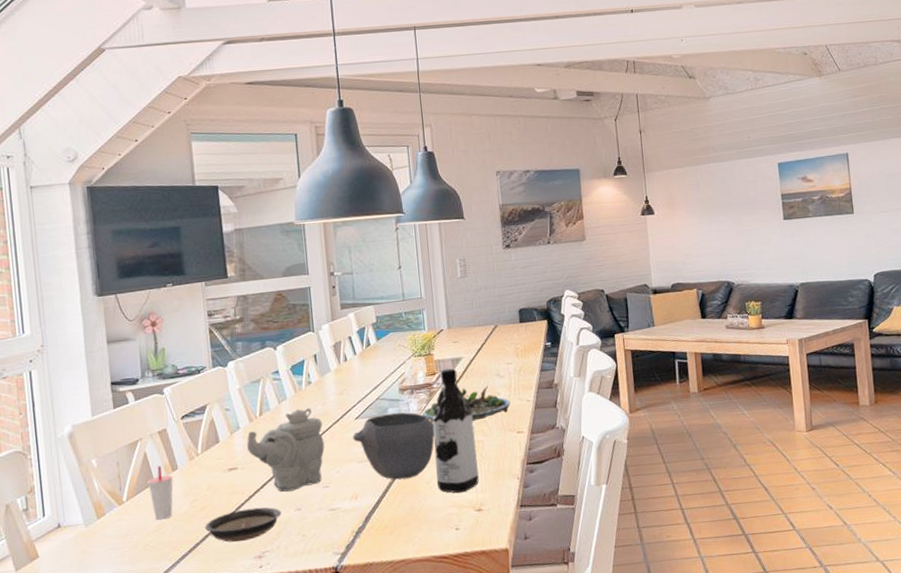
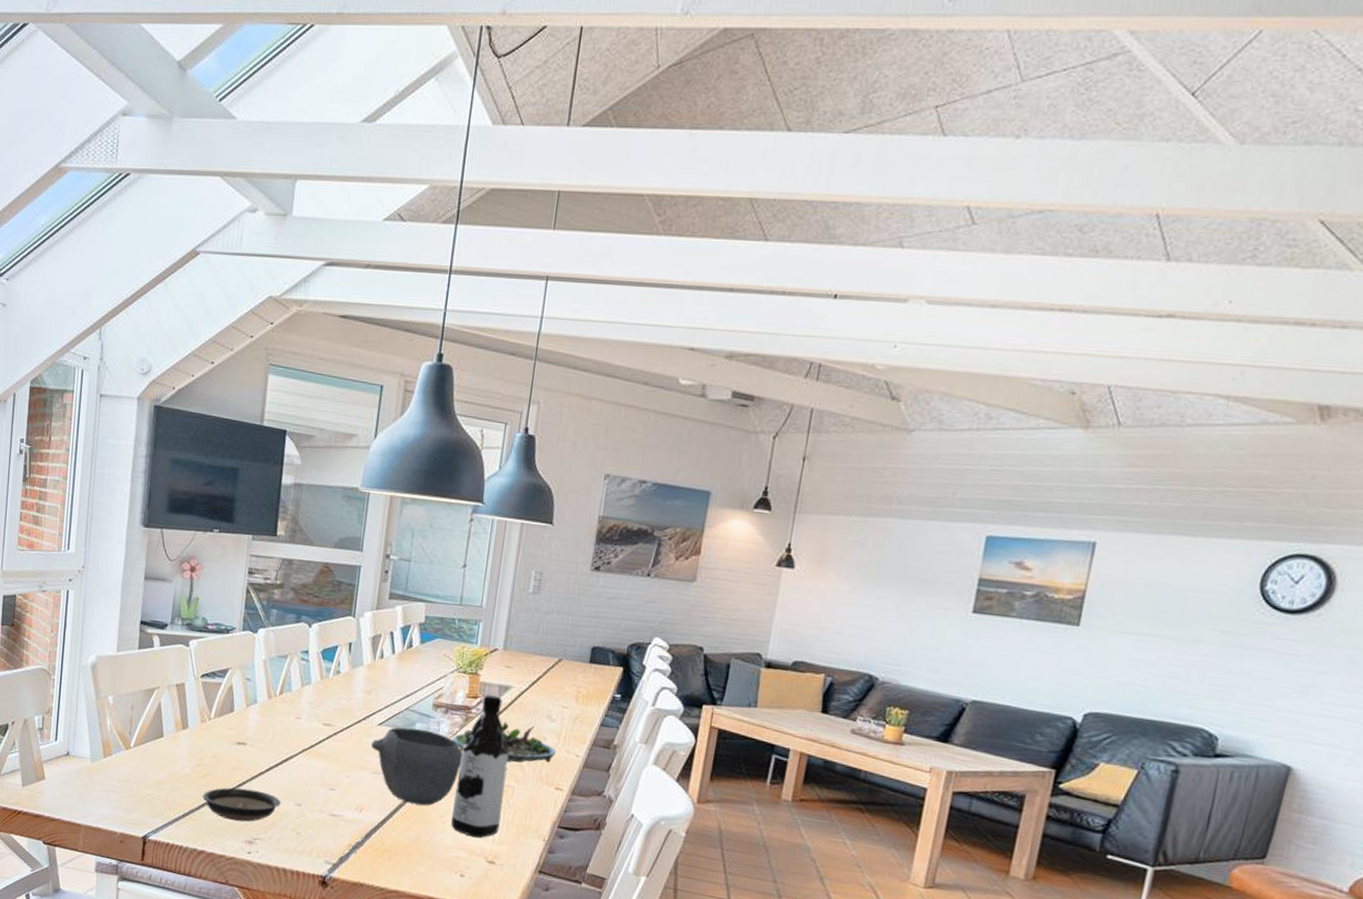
cup: present [147,465,174,520] -> none [156,719,183,776]
teapot: present [247,408,325,492] -> none [260,698,343,784]

